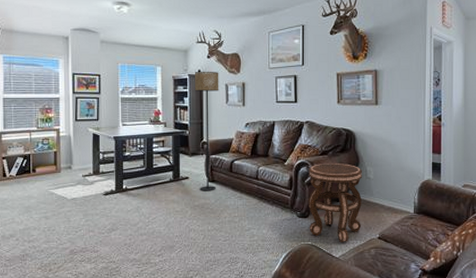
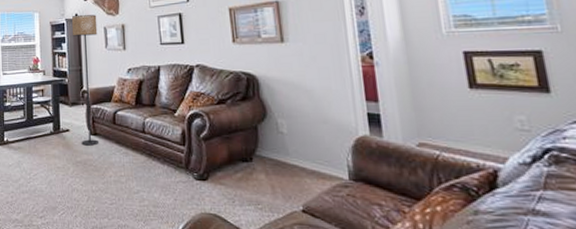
side table: present [309,163,363,242] -> none [204,114,277,214]

